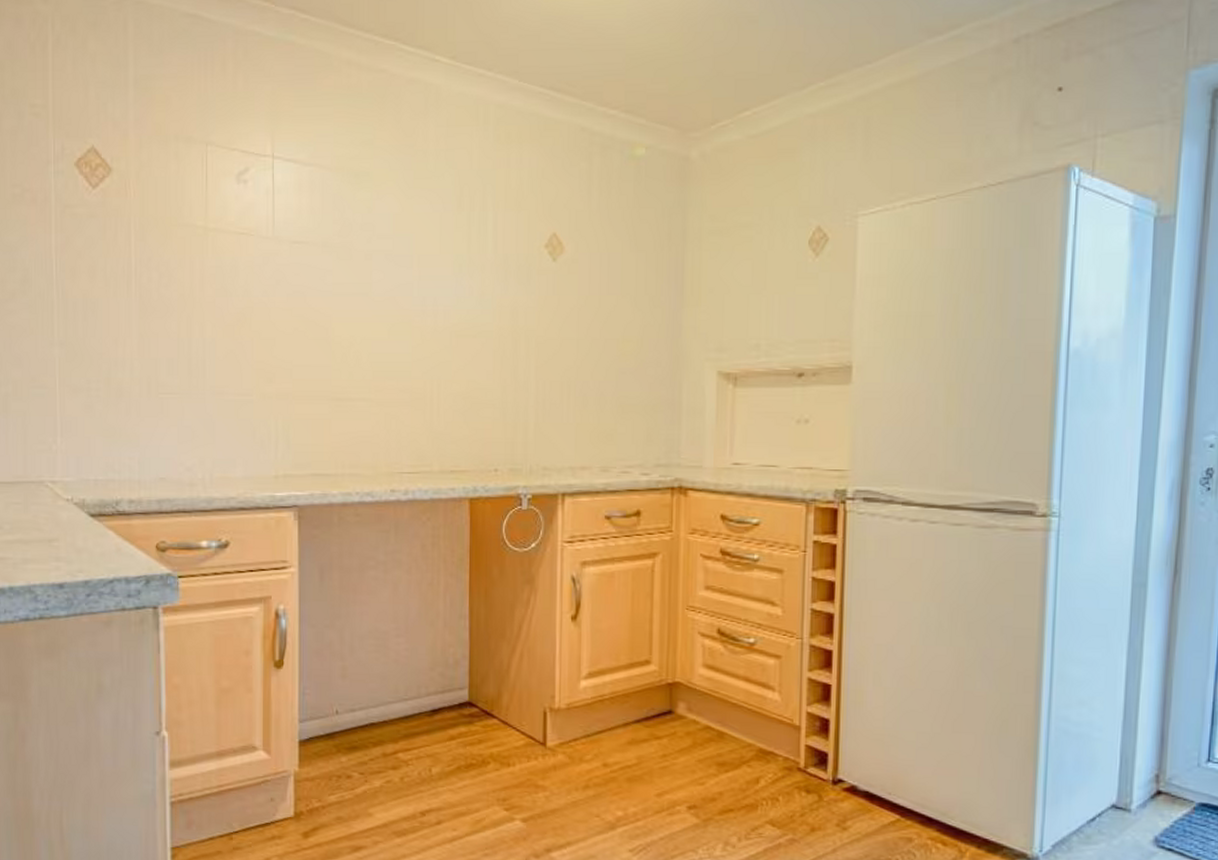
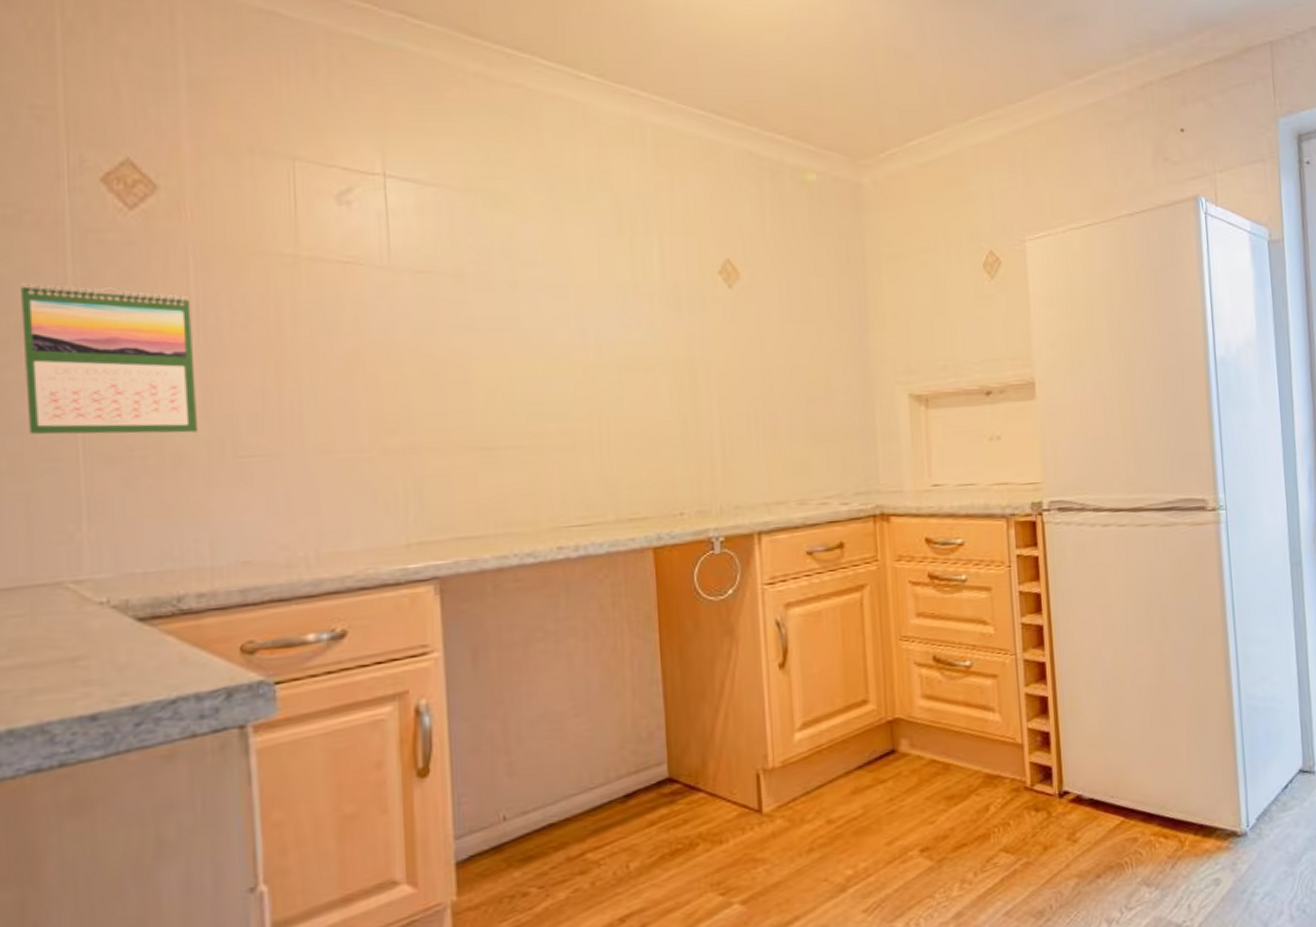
calendar: none [23,248,133,372] -> present [21,283,197,435]

